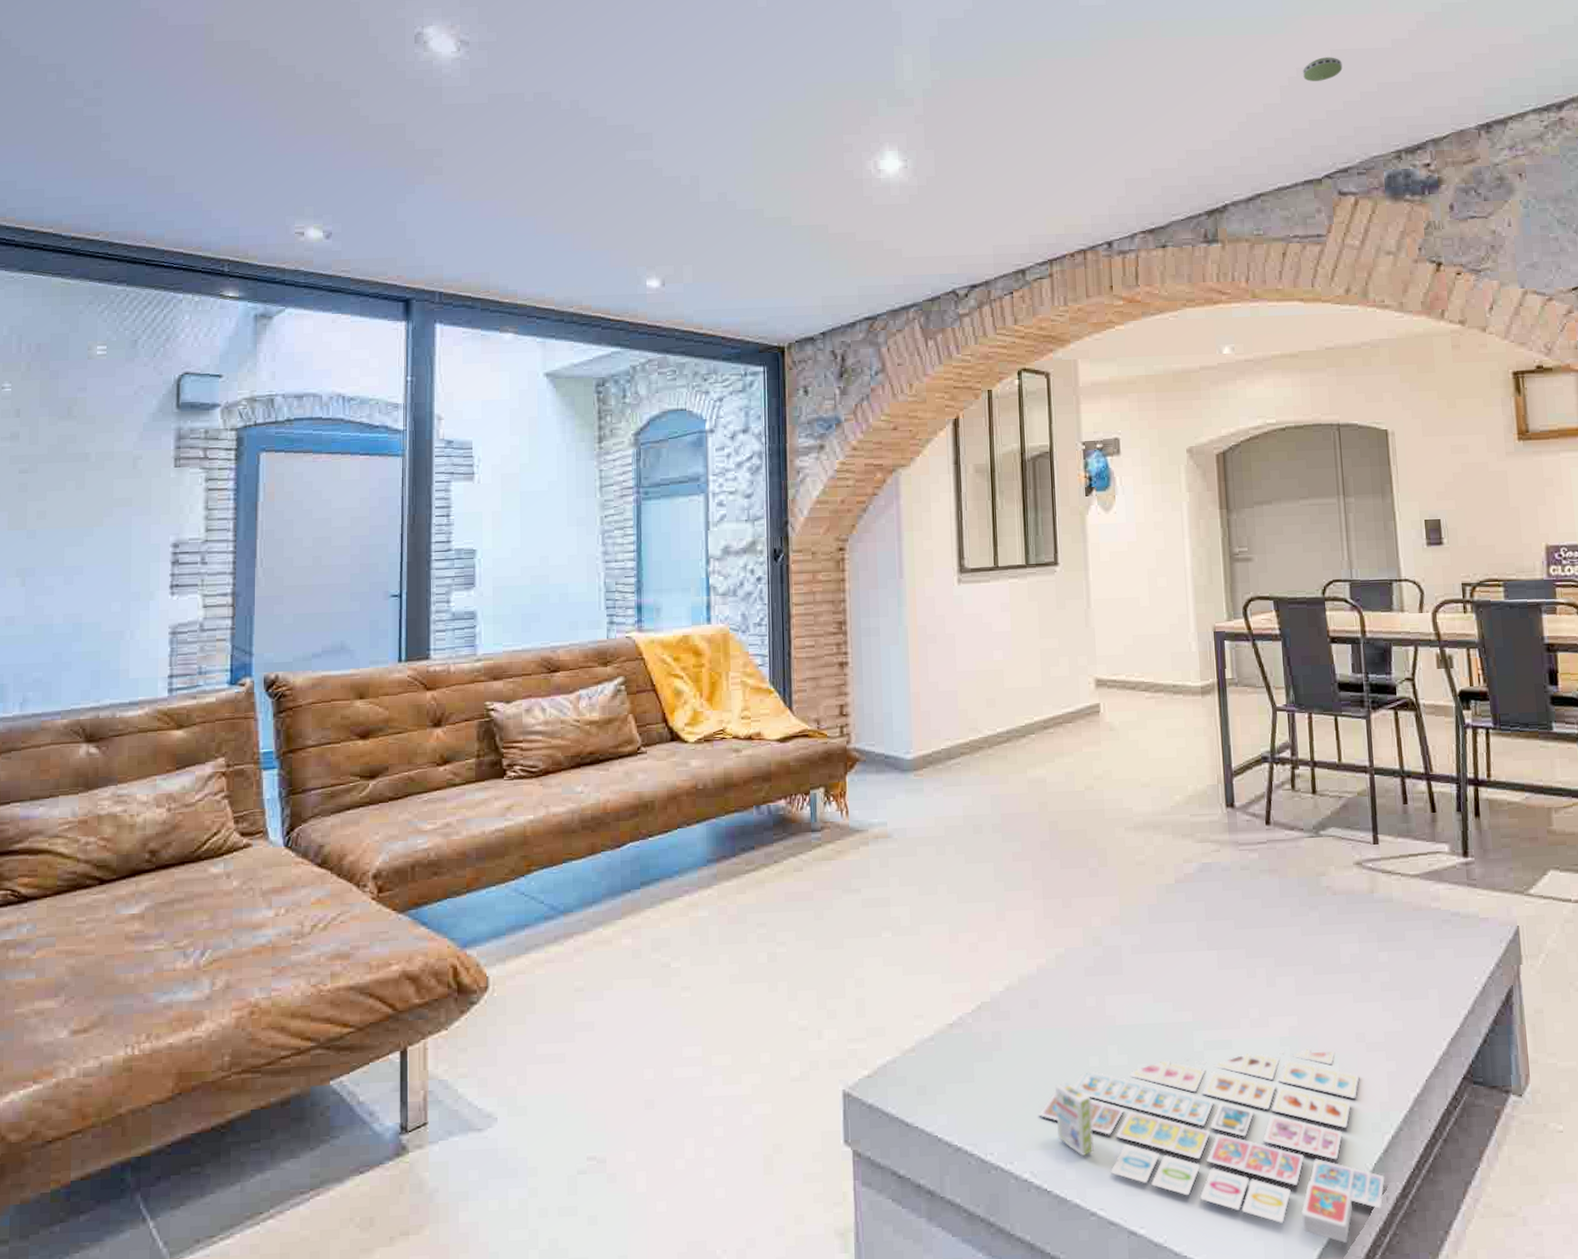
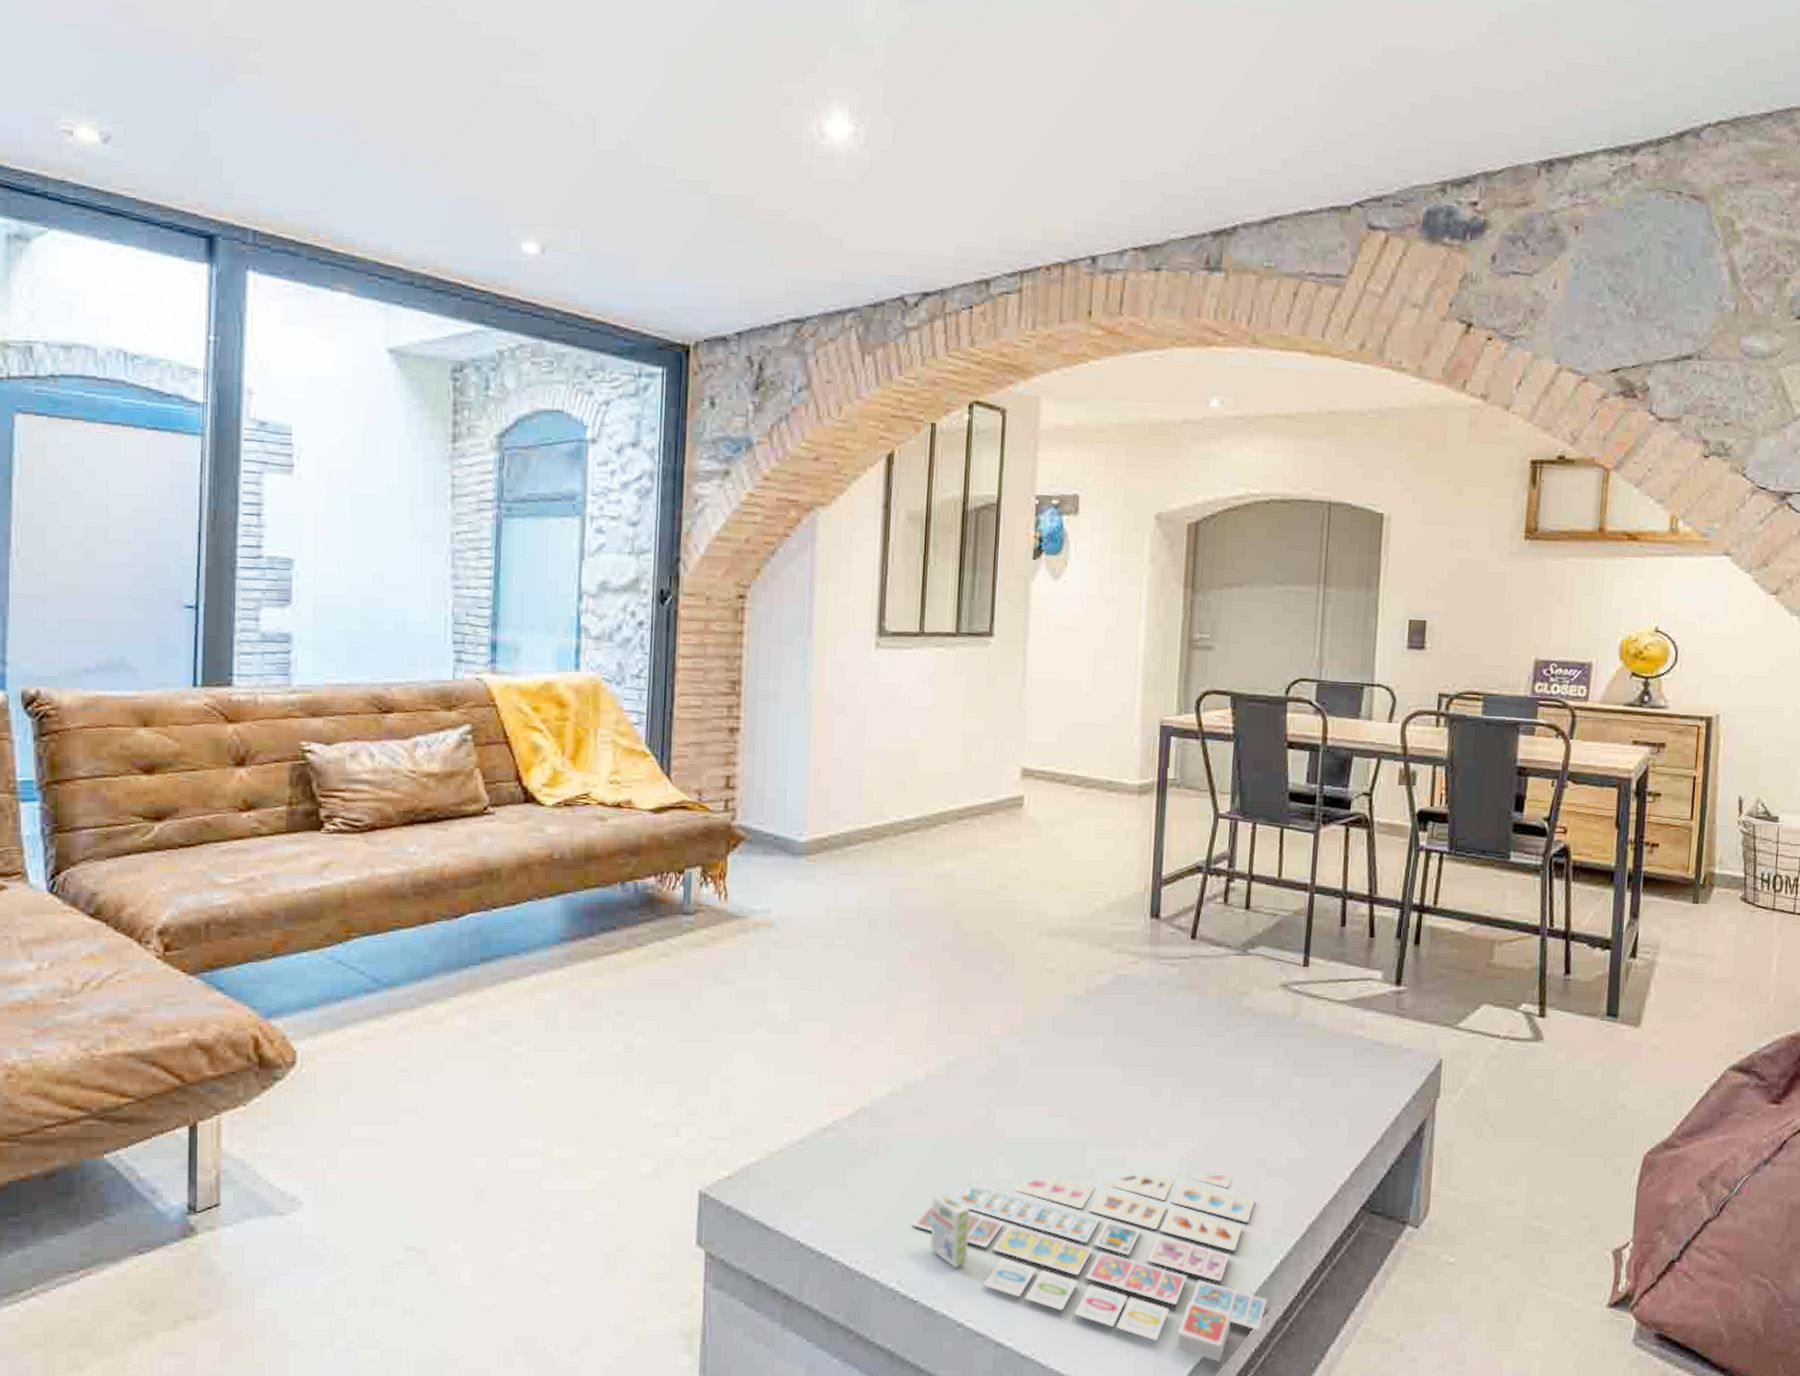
smoke detector: present [1303,57,1343,81] -> none [1347,54,1395,84]

